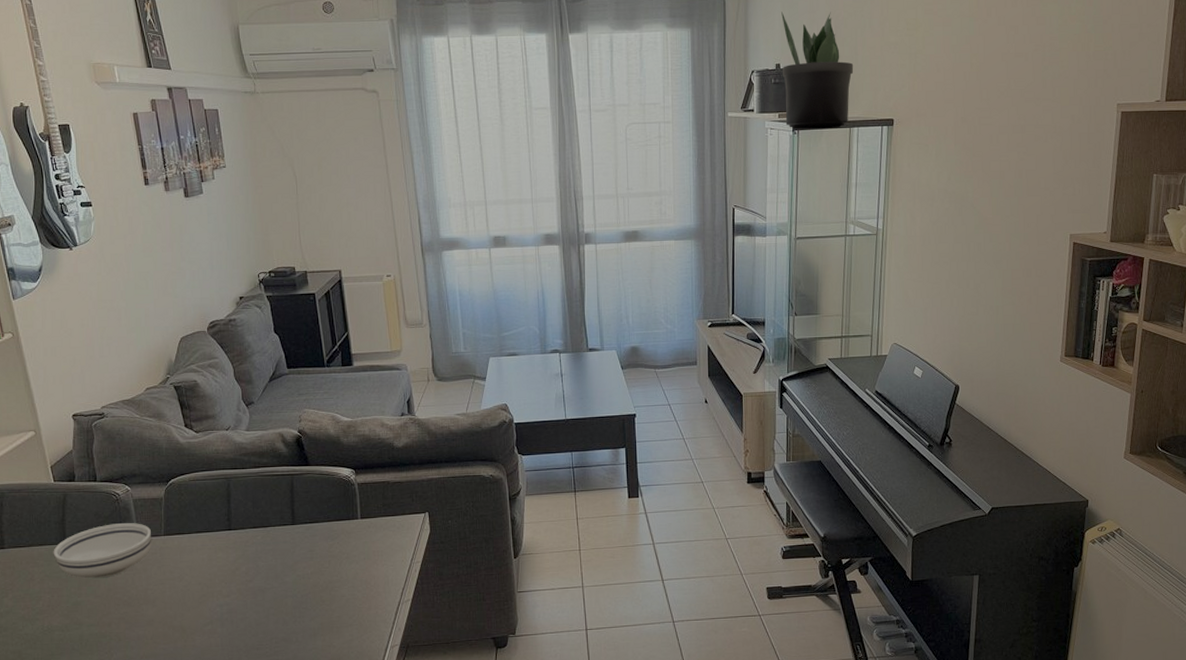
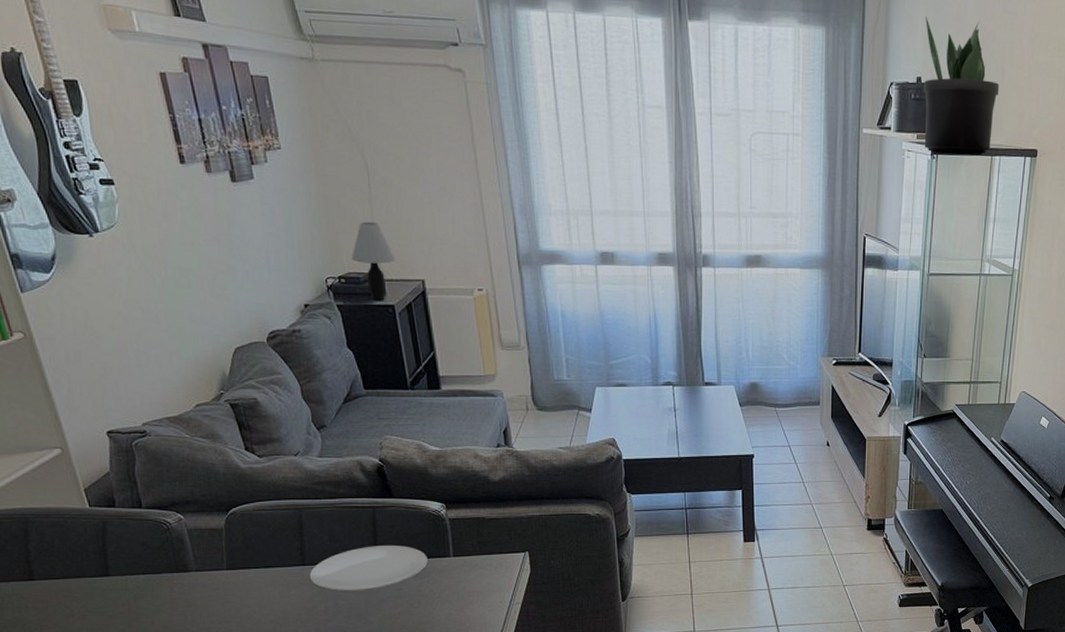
bowl: present [53,523,152,579] -> none [94,555,213,615]
plate: none [234,509,338,554] -> present [309,546,428,592]
table lamp: none [279,223,318,291] -> present [351,221,396,301]

